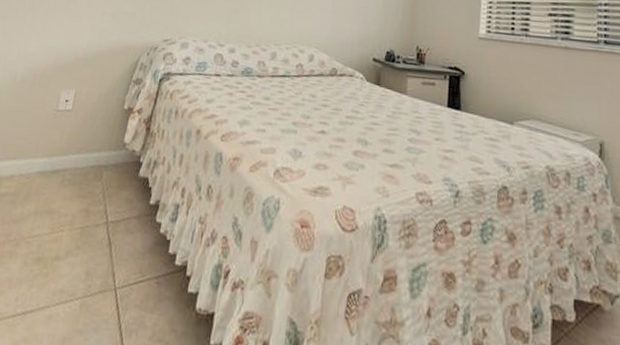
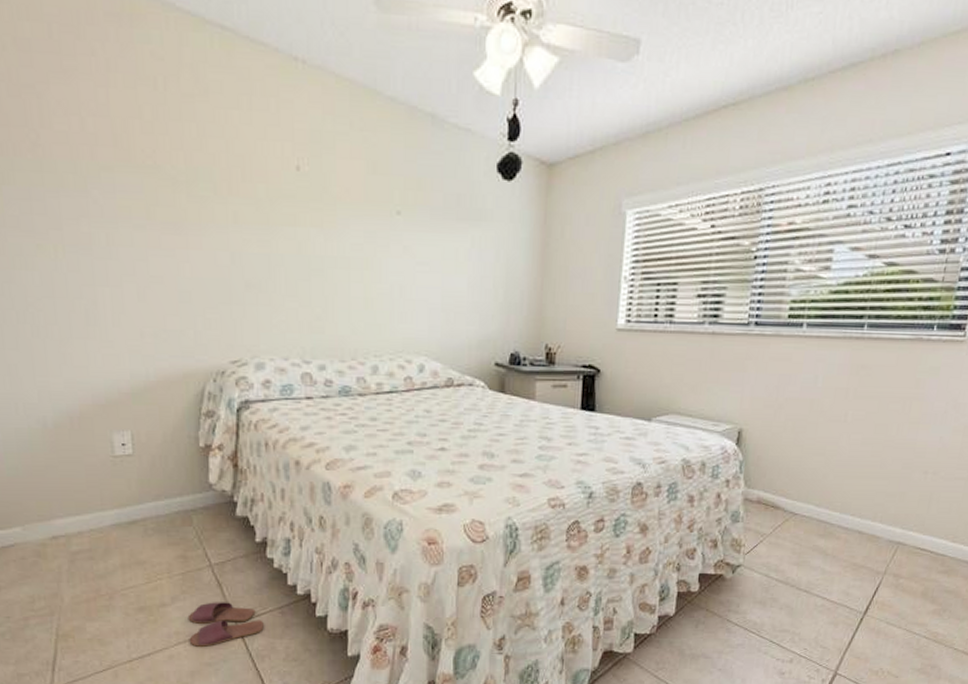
slippers: none [69,261,140,311] -> present [187,602,264,647]

